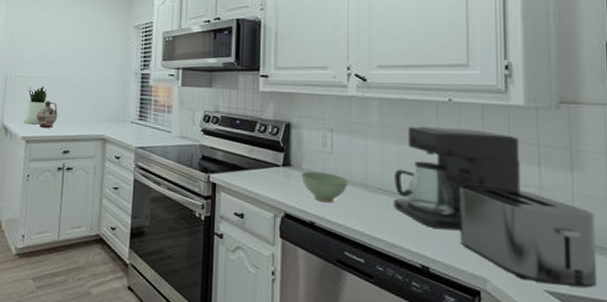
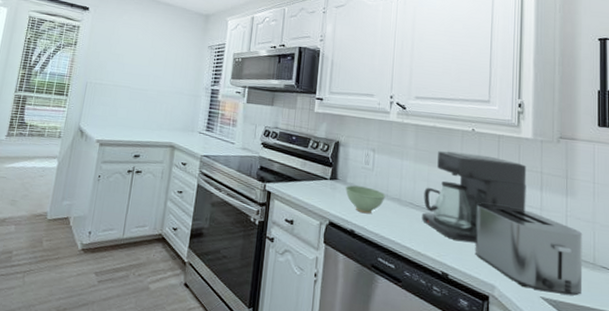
planter: present [23,86,48,125] -> none [99,94,124,129]
ceramic jug: present [36,100,58,128] -> none [111,107,132,133]

